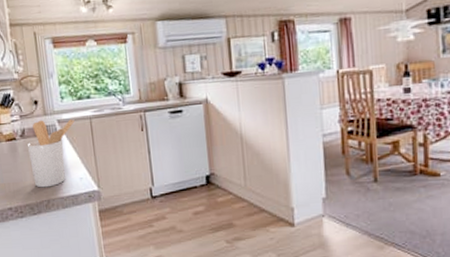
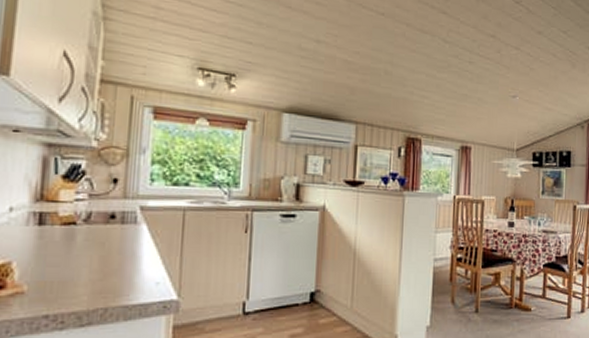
utensil holder: present [27,119,75,188] -> none [90,203,163,291]

